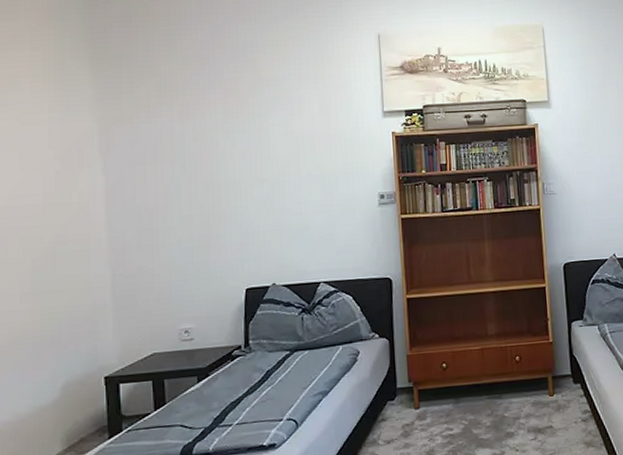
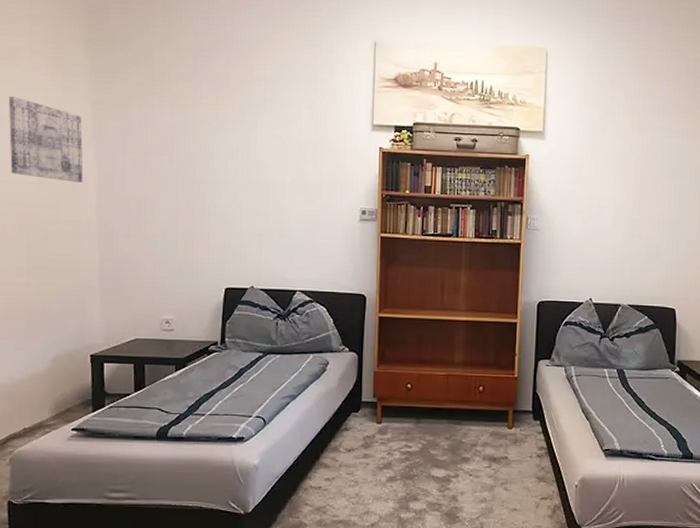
wall art: none [9,120,91,200] -> present [8,95,83,183]

